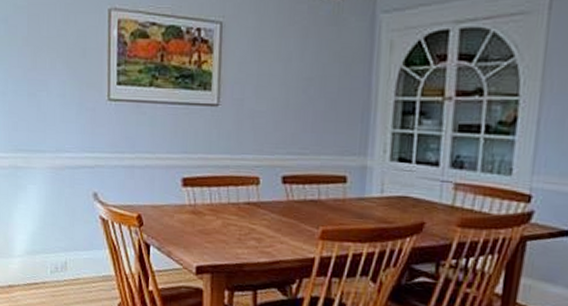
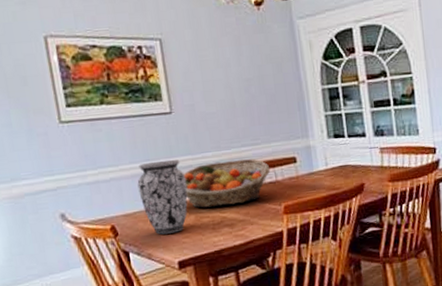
vase: none [170,155,221,235] -> present [137,159,188,235]
fruit basket: none [217,167,314,218] -> present [183,158,271,208]

